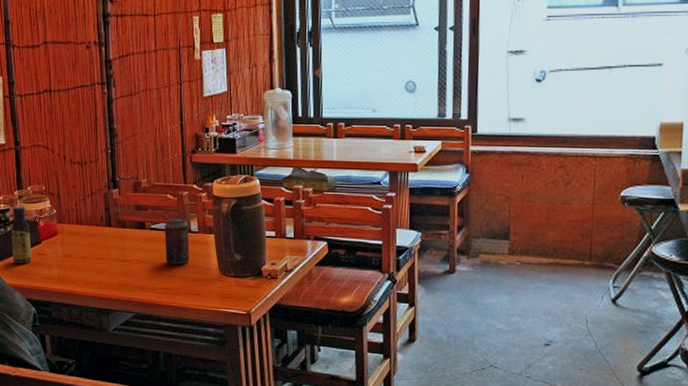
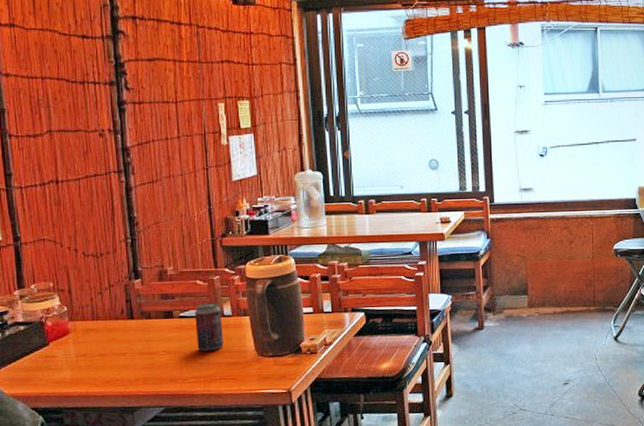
sauce bottle: present [11,206,32,264] -> none [11,307,37,371]

